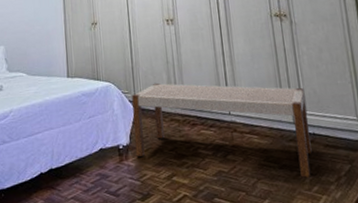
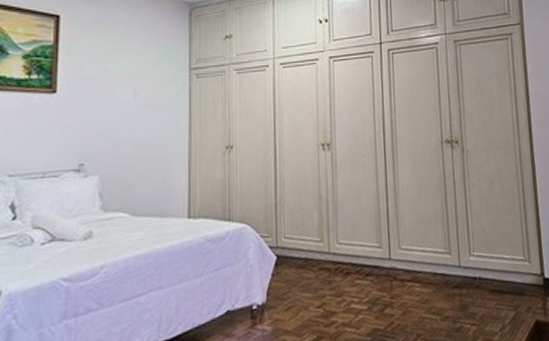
bench: present [132,83,312,178] -> none [272,222,477,330]

